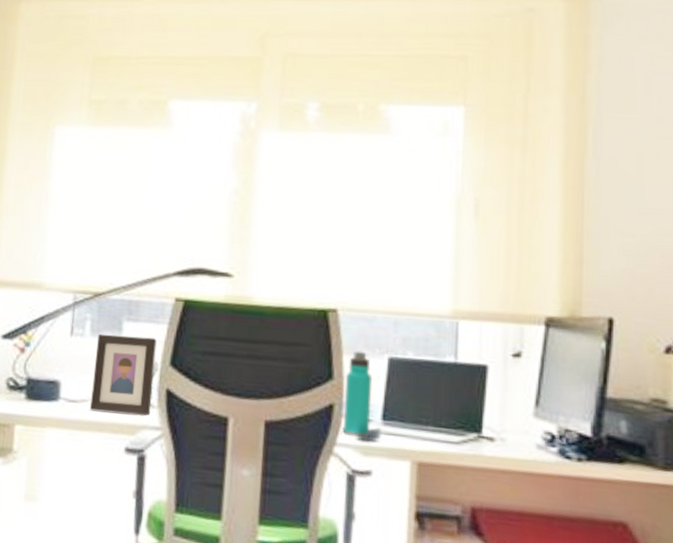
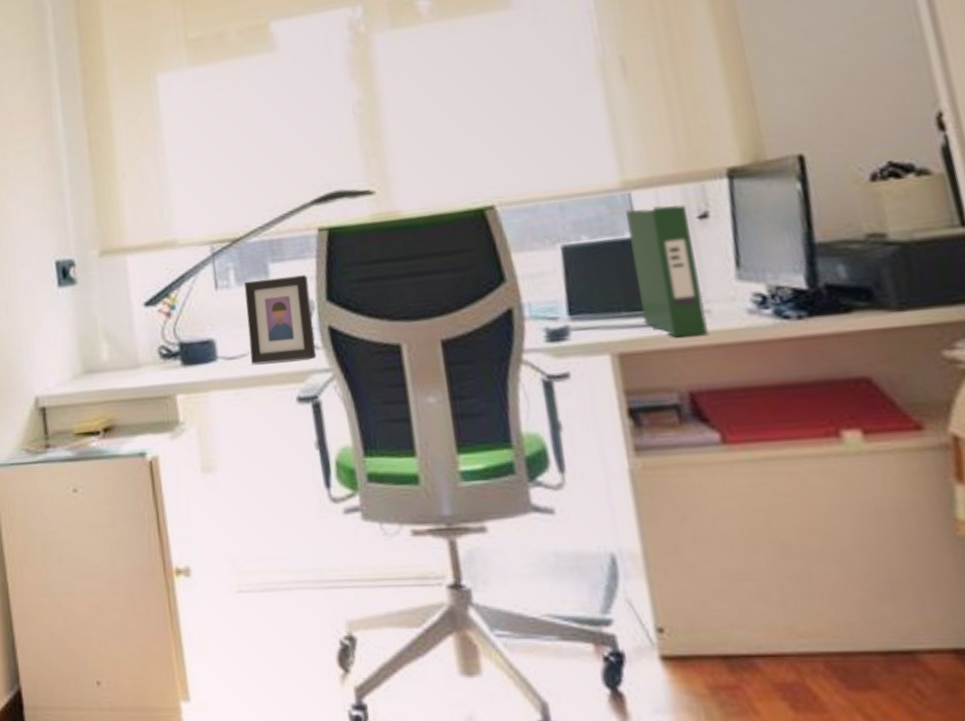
water bottle: present [343,350,373,438] -> none [518,245,559,340]
binder: none [445,336,504,460] -> present [626,204,708,338]

